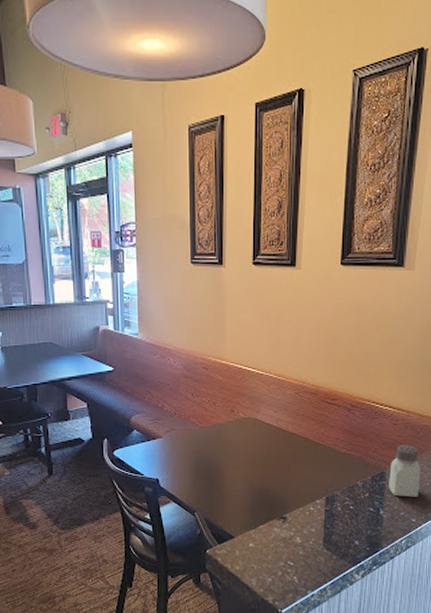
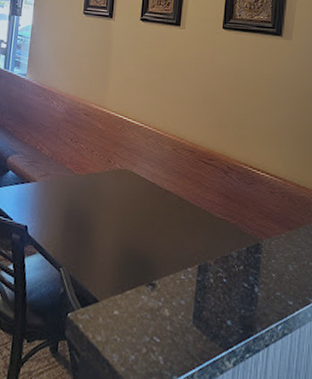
saltshaker: present [389,444,420,497] -> none [264,215,298,276]

